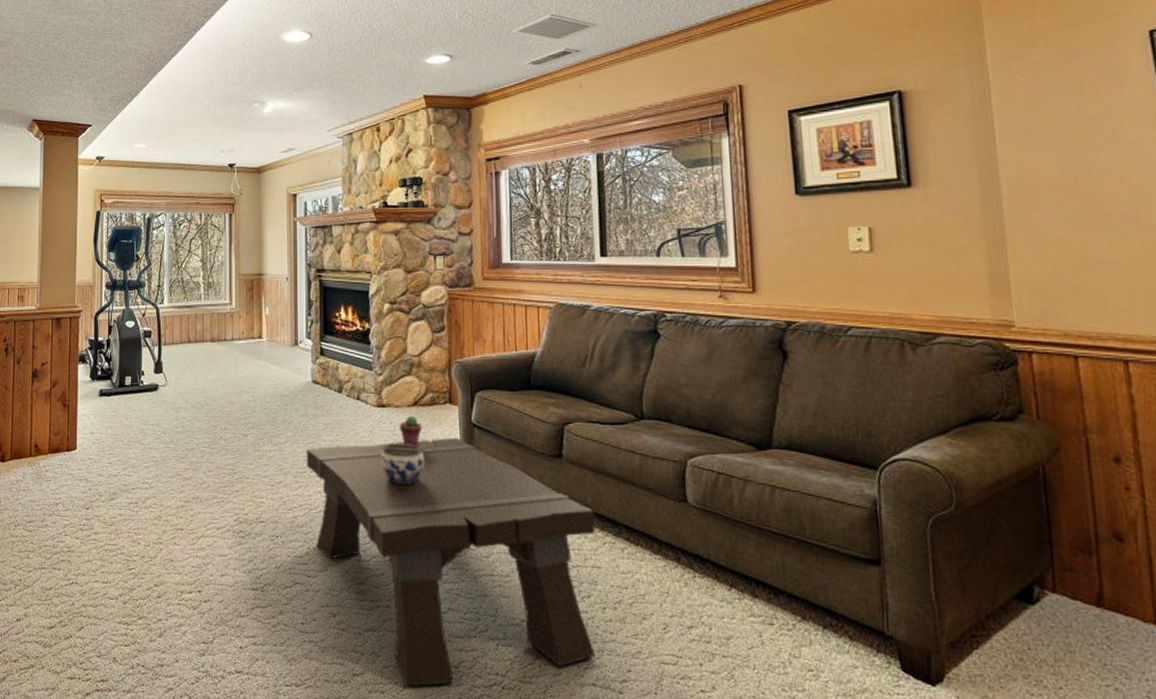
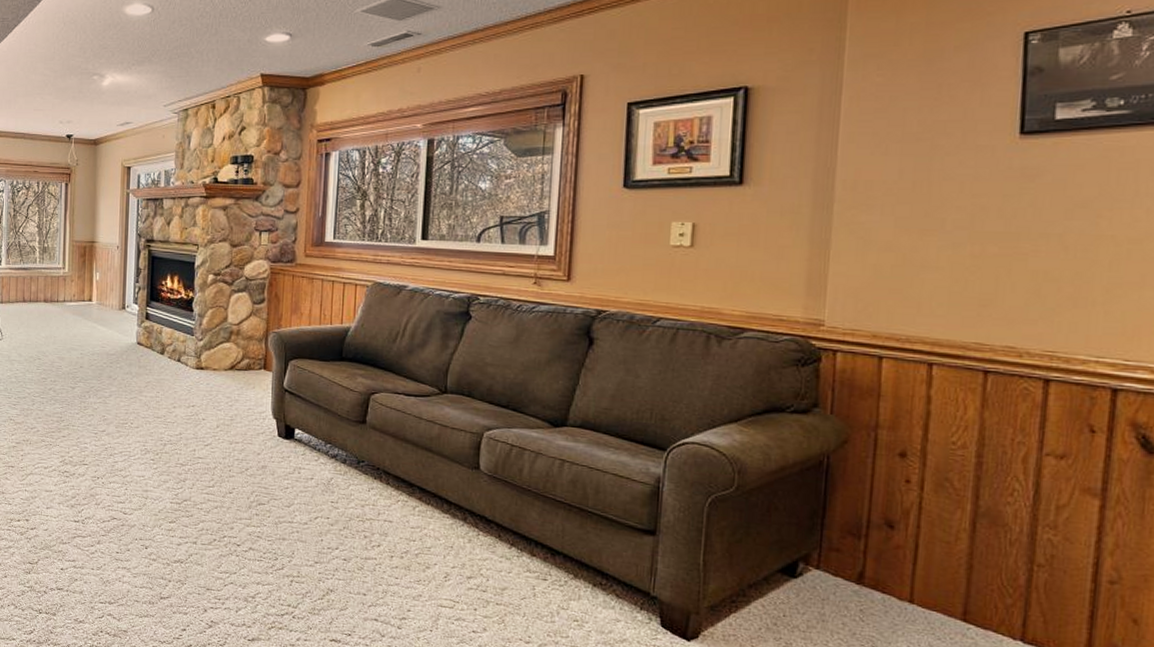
coffee table: present [306,437,596,687] -> none [127,400,391,611]
jar: present [381,443,425,485] -> none [197,402,237,440]
potted succulent: present [399,415,422,447] -> none [215,378,237,407]

